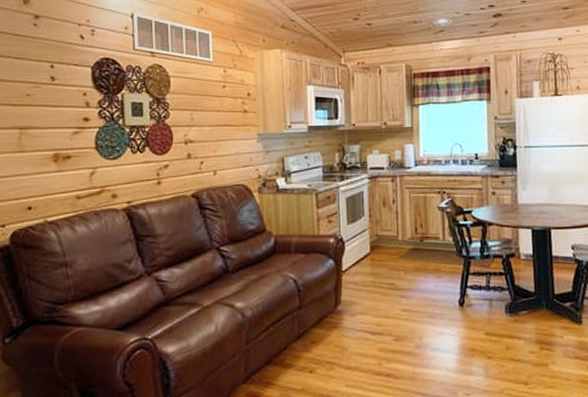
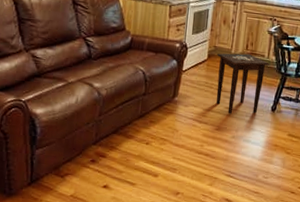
side table: none [380,238,448,318] -> present [216,53,270,114]

